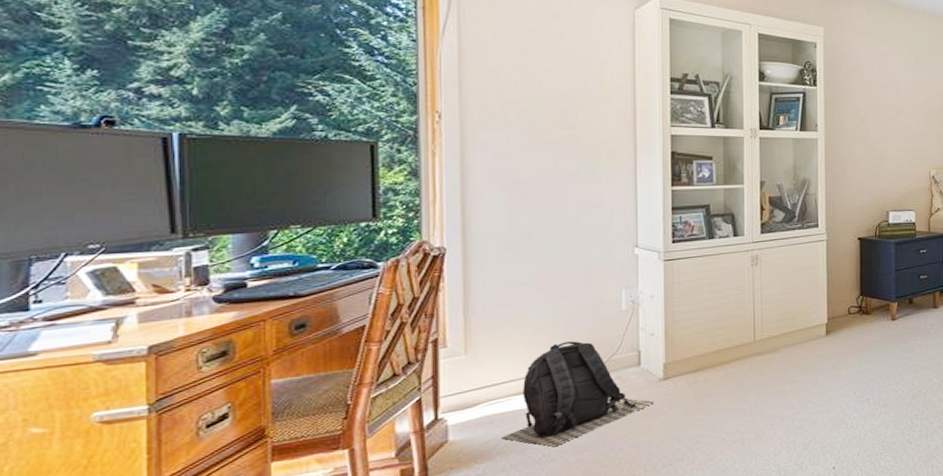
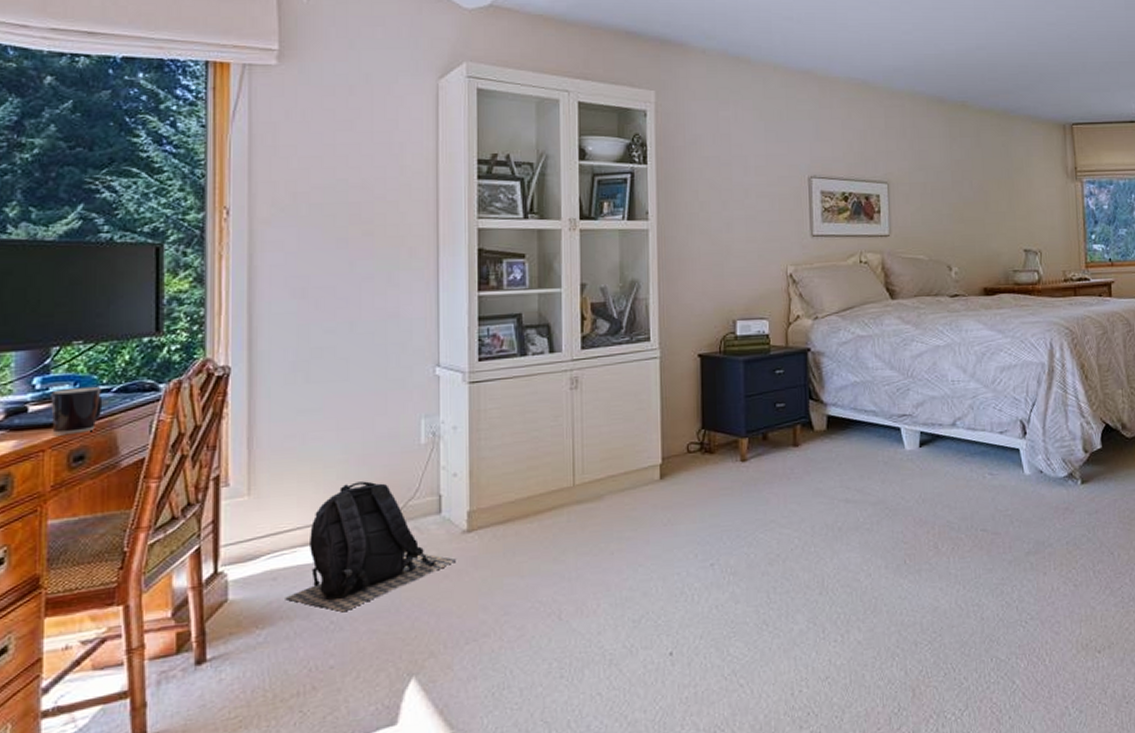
mug: none [270,264,323,307] -> present [51,386,103,436]

